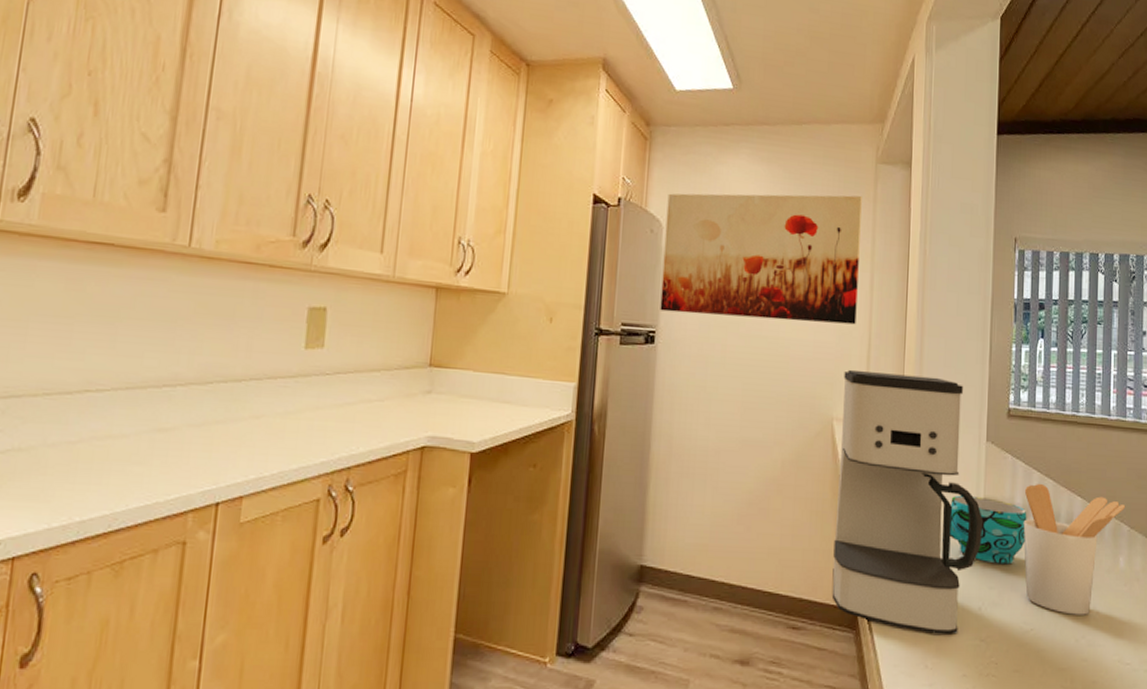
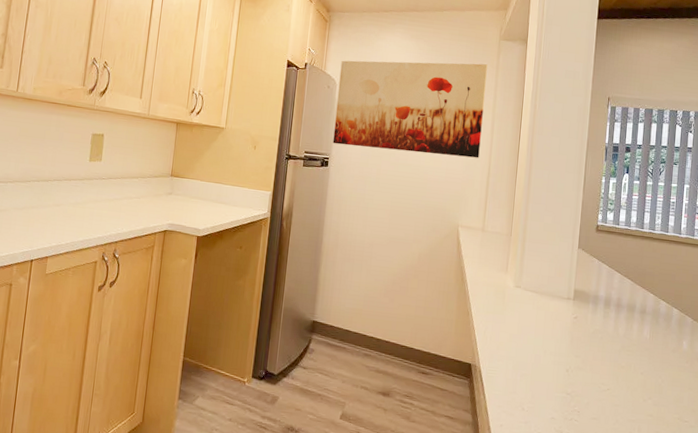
coffee maker: present [831,369,984,635] -> none [452,190,573,388]
cup: present [949,496,1027,565] -> none [546,287,609,340]
utensil holder: present [1023,484,1126,615] -> none [604,282,691,382]

